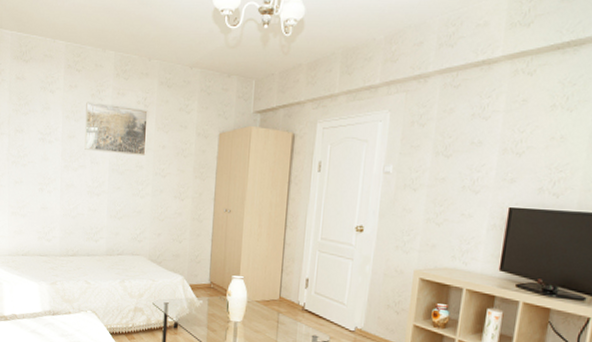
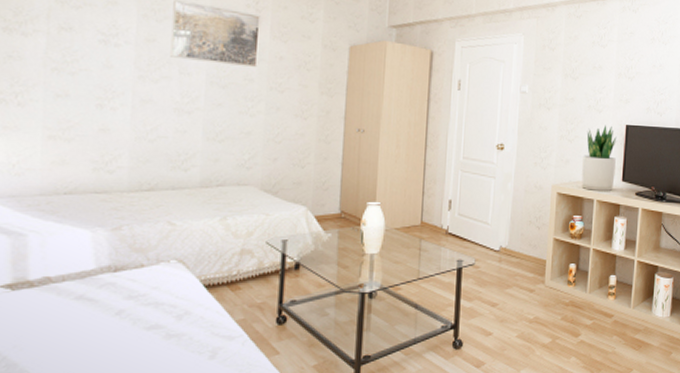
planter: none [449,207,496,281] -> present [581,125,617,192]

